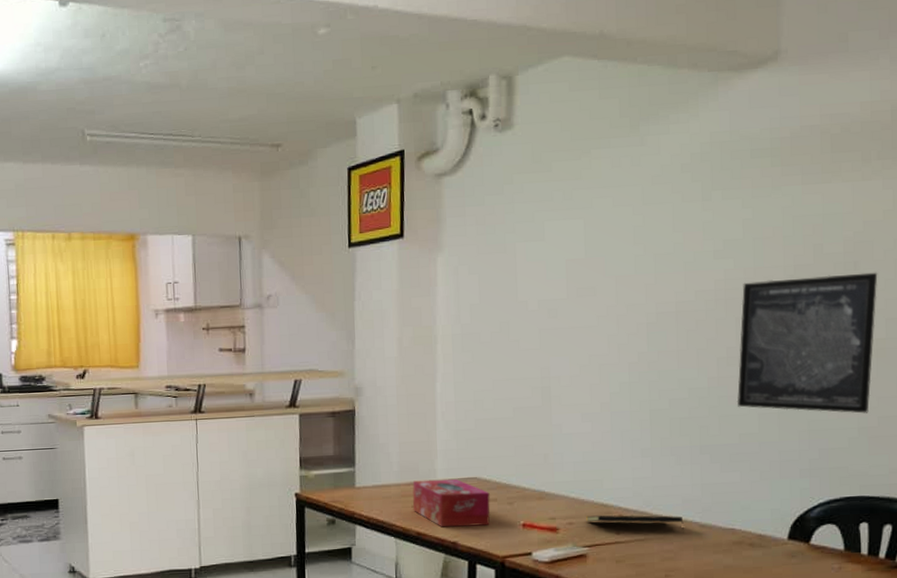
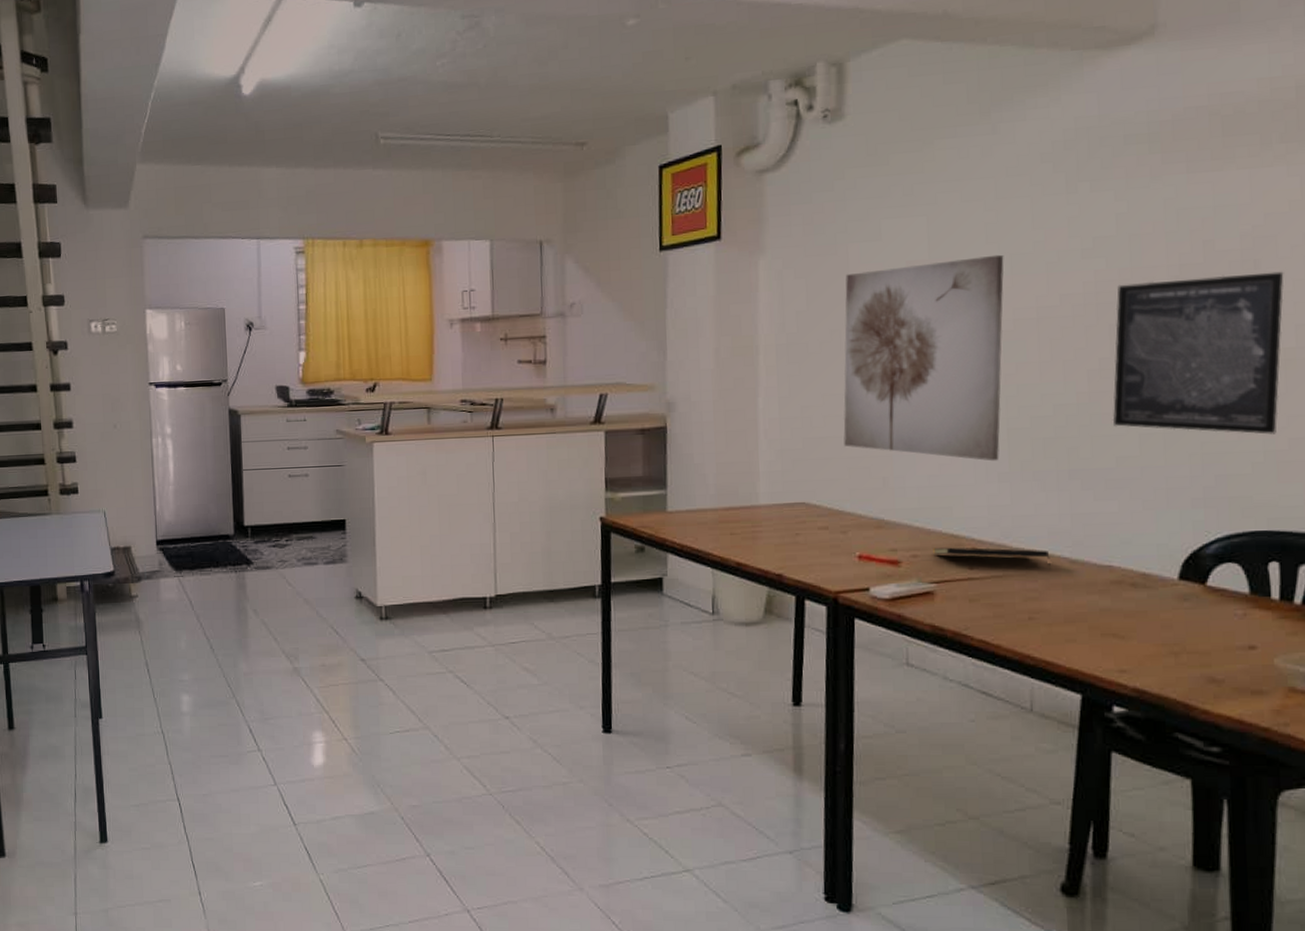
tissue box: present [412,479,491,528] -> none [731,504,821,558]
wall art: none [510,254,649,439] -> present [843,254,1004,462]

